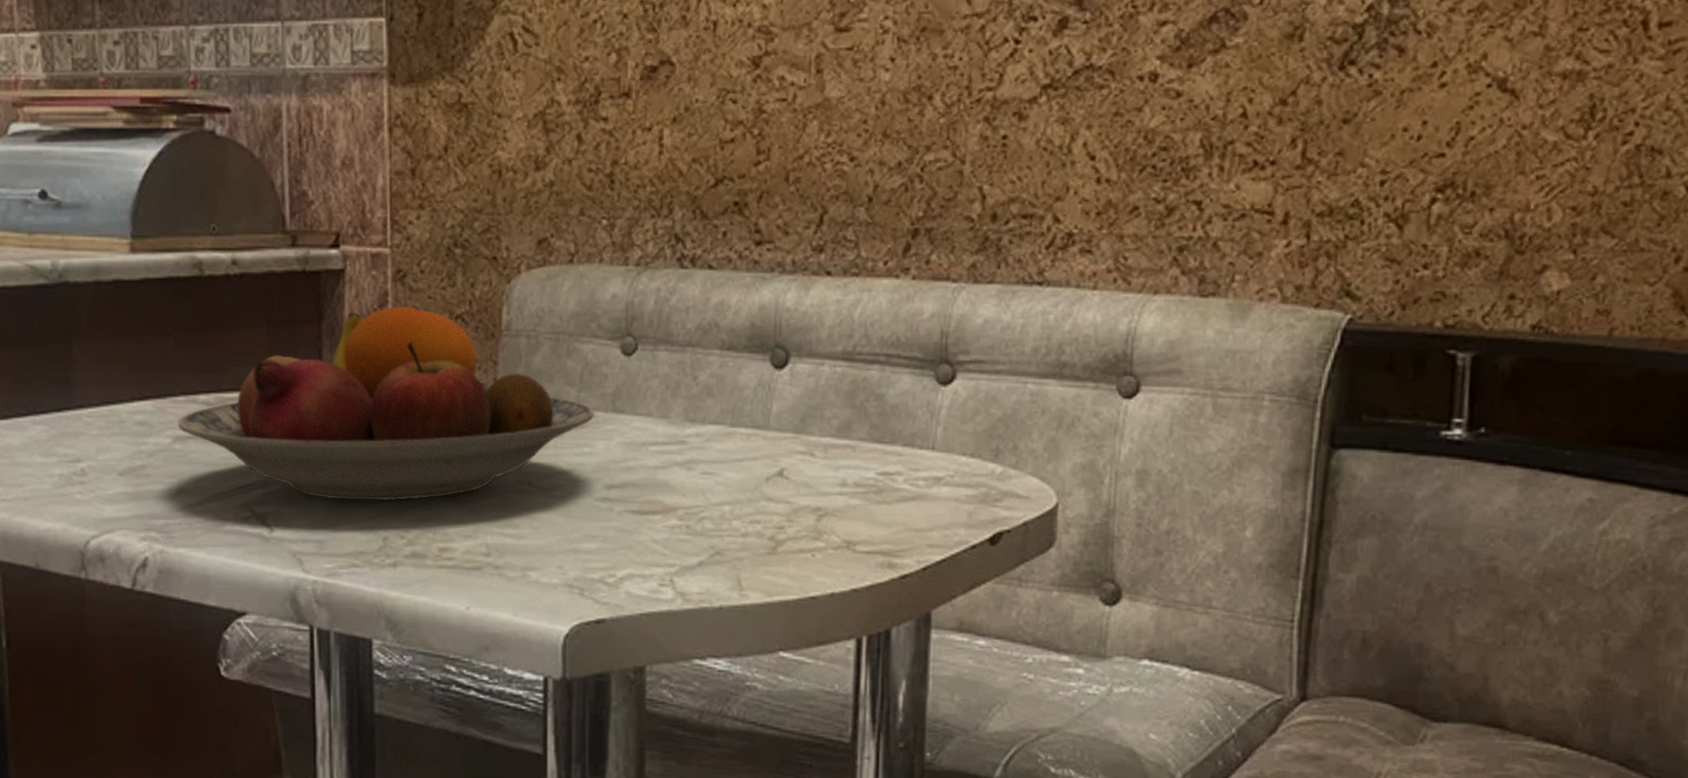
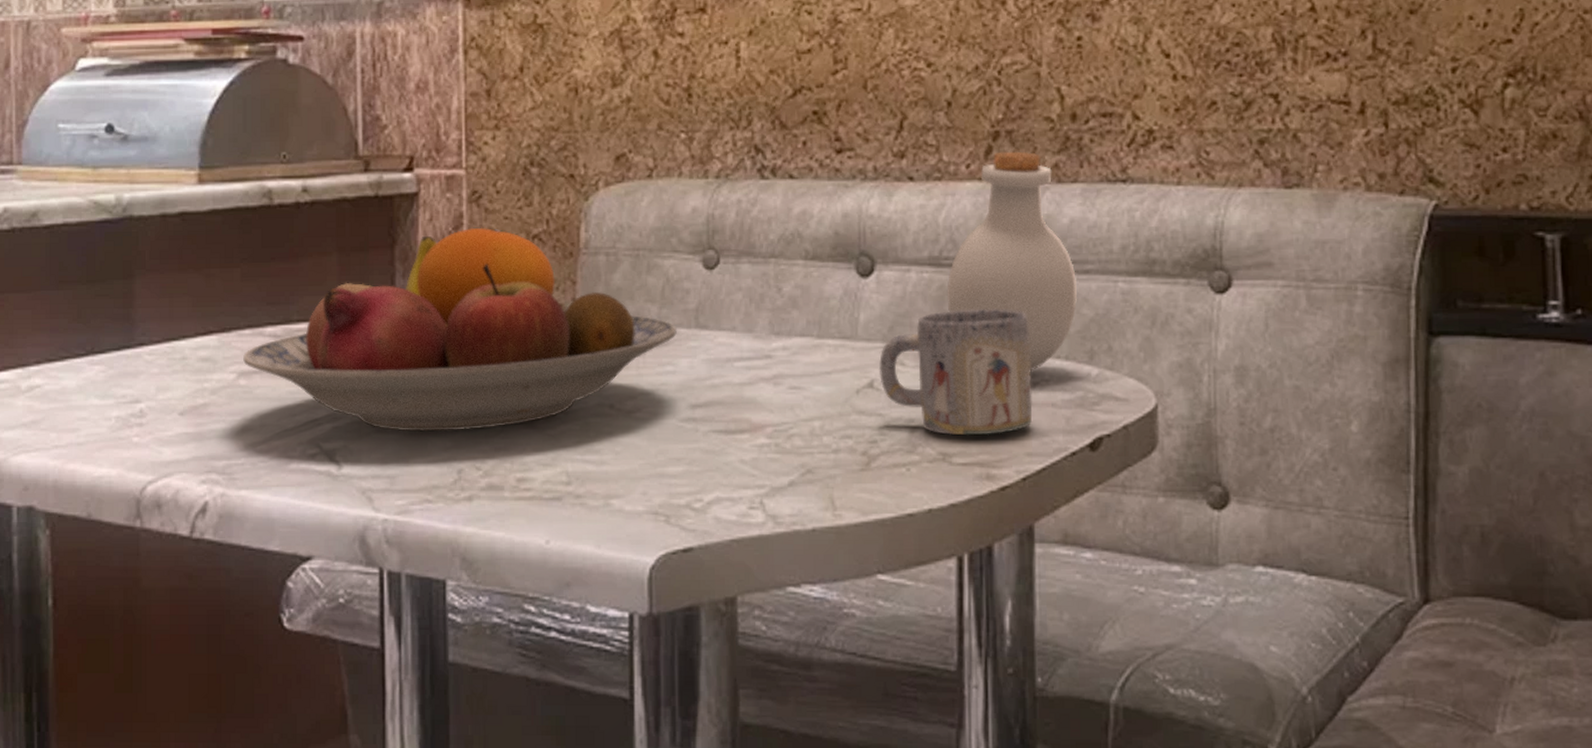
mug: none [788,404,938,526] -> present [878,309,1033,436]
bottle: none [858,249,987,466] -> present [946,151,1078,370]

